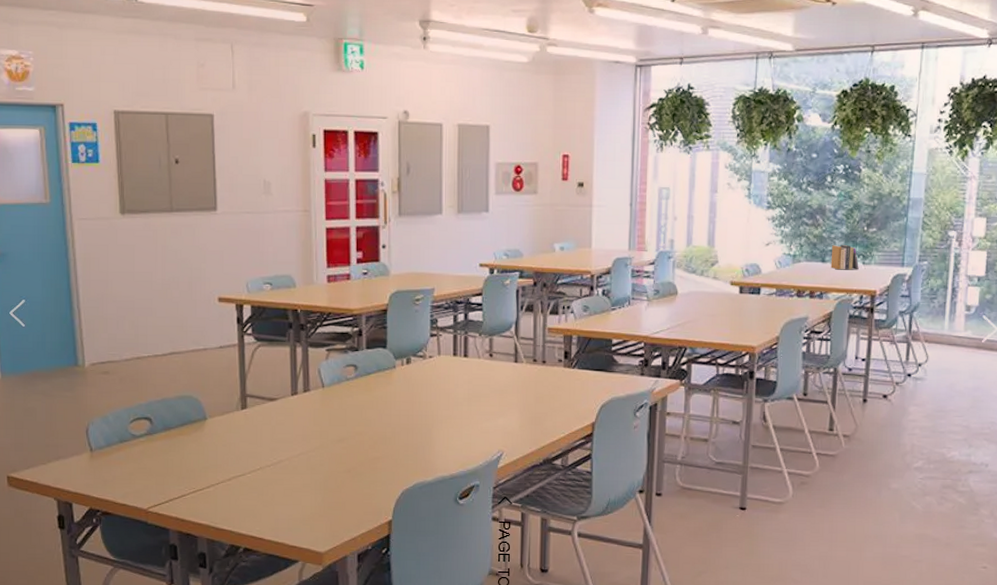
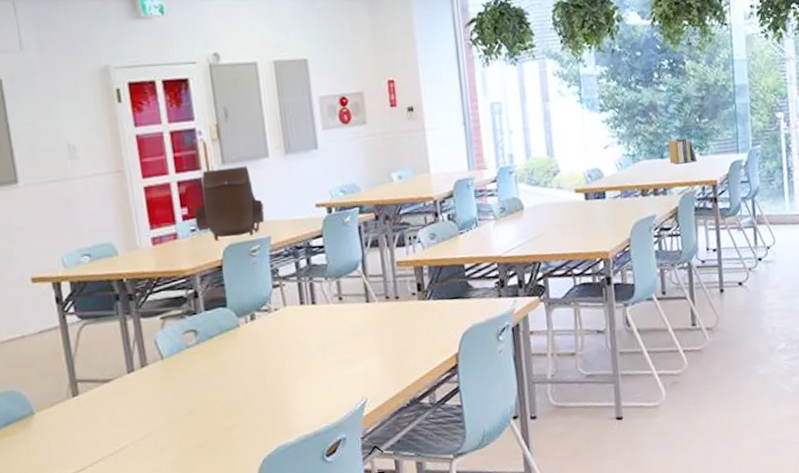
backpack: none [368,219,432,286] -> present [194,166,265,240]

